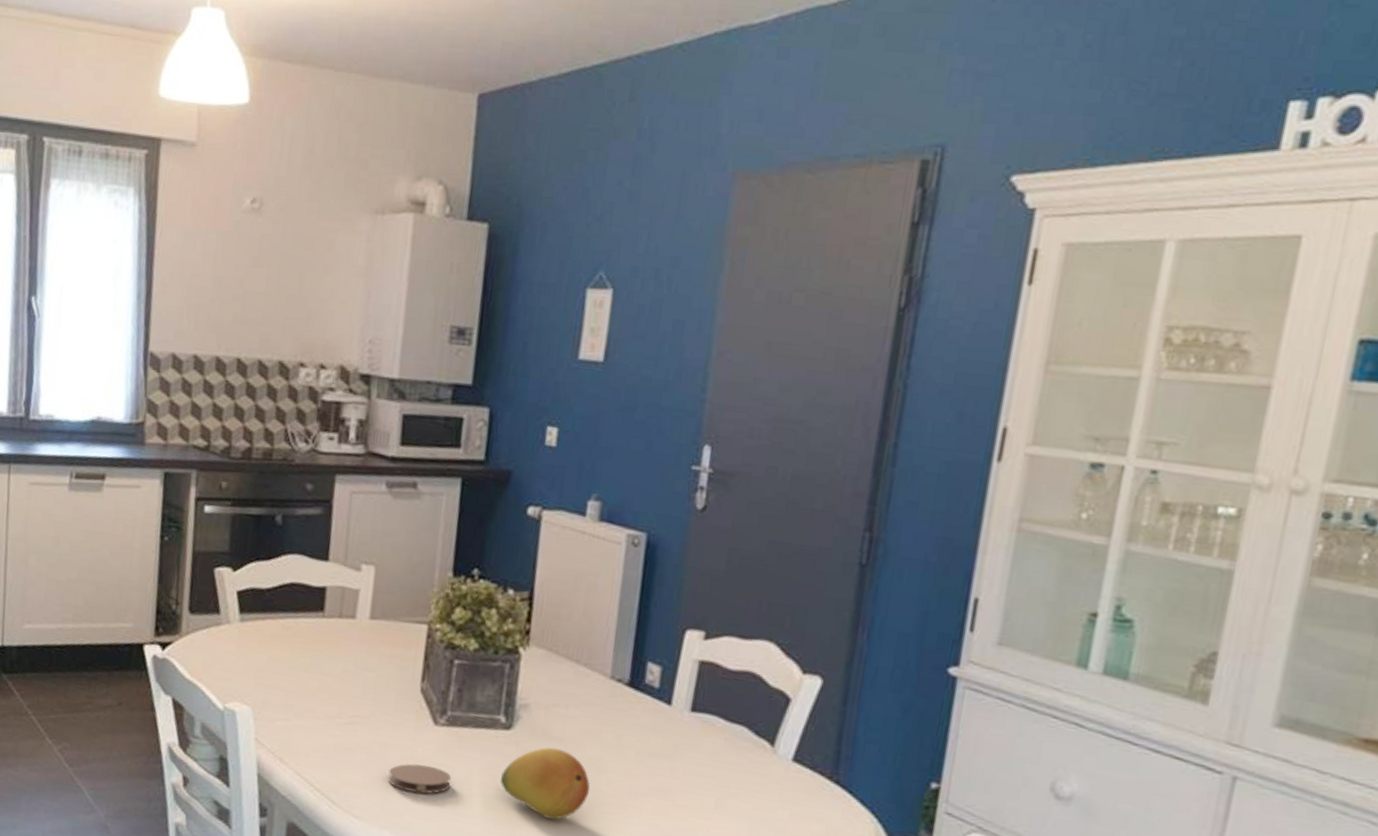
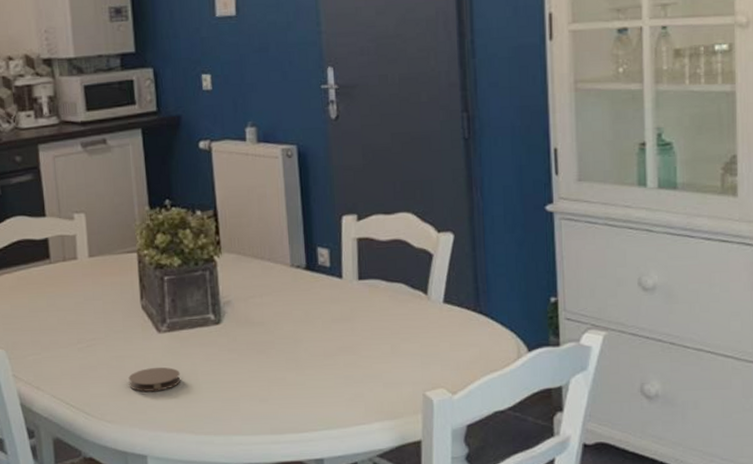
fruit: present [500,747,590,820] -> none [220,331,293,390]

